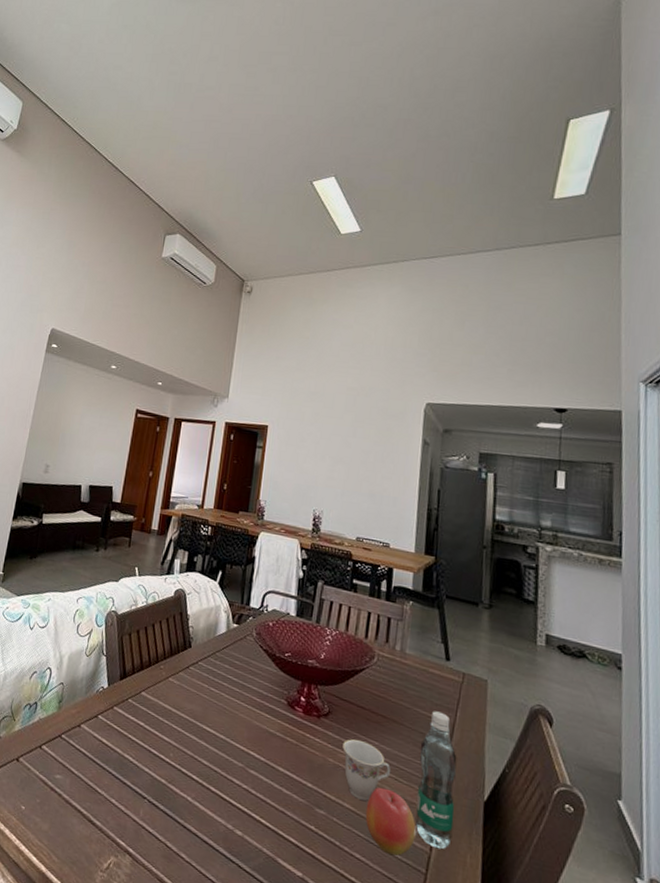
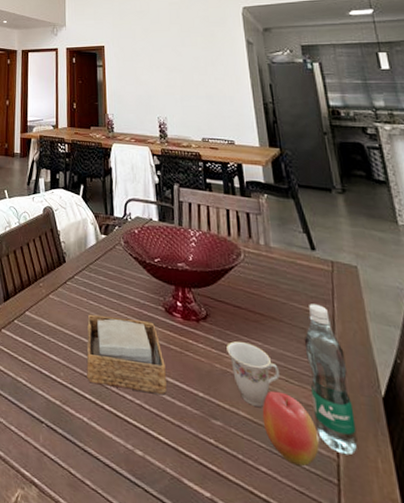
napkin holder: none [197,700,279,783] -> present [86,314,168,396]

